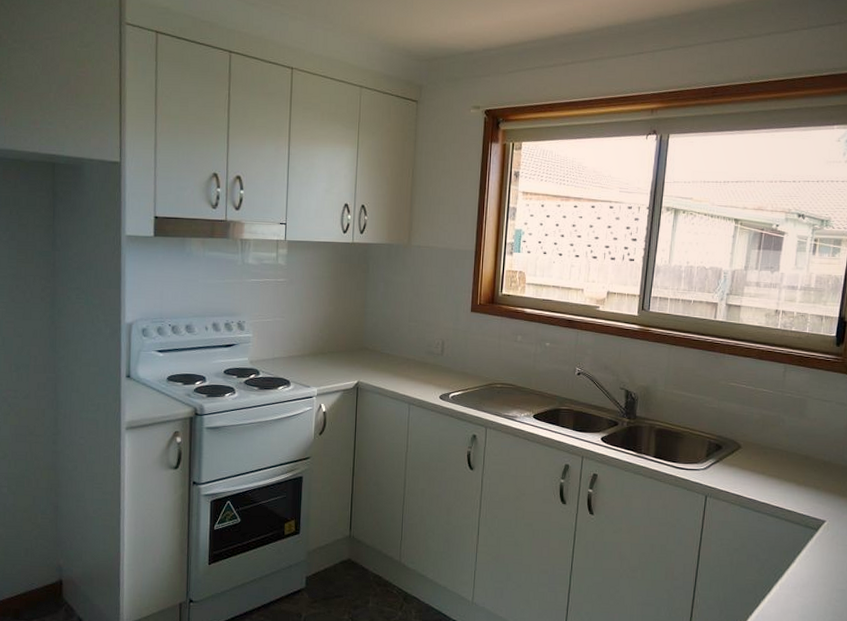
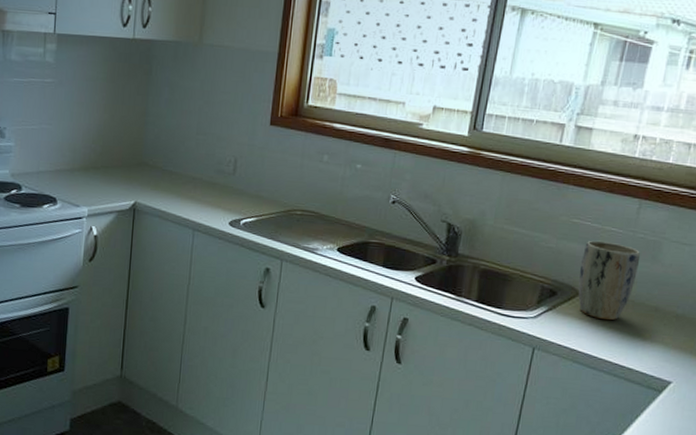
plant pot: none [739,400,790,469] -> present [578,240,641,321]

